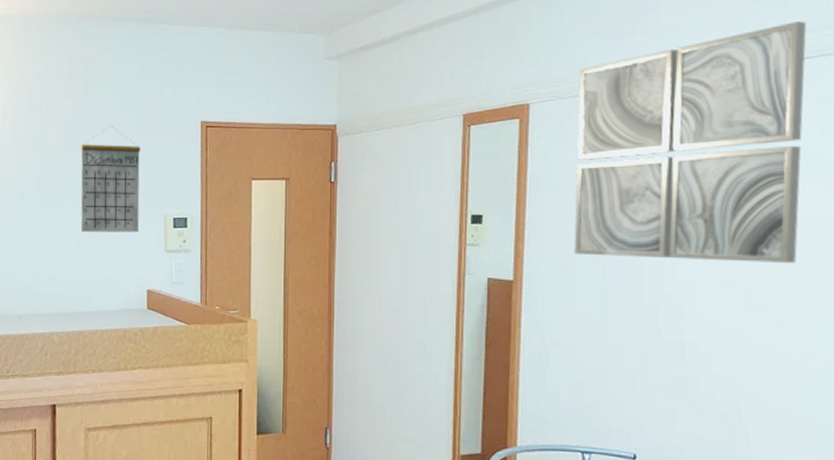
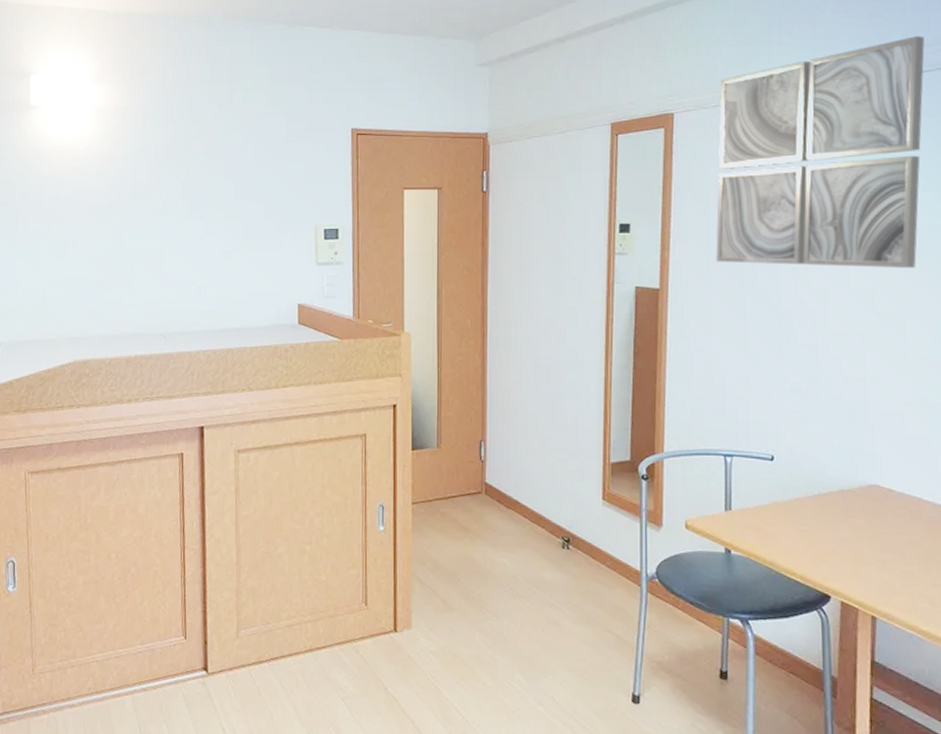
calendar: present [80,125,141,233] -> none [226,132,289,245]

